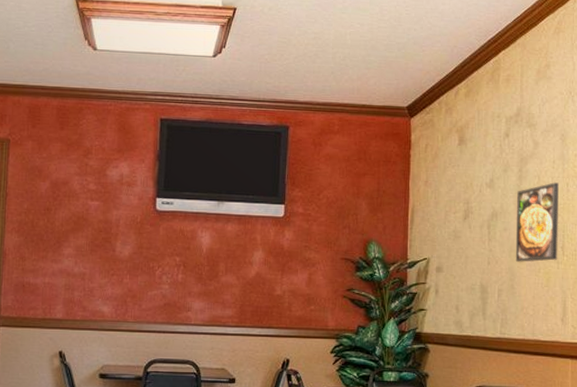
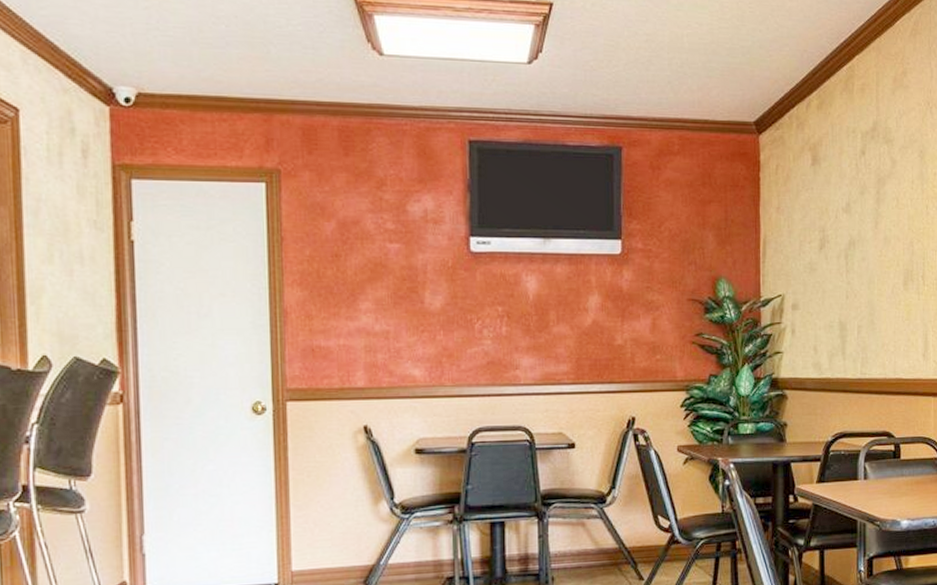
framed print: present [515,182,559,262] -> none [874,205,918,295]

